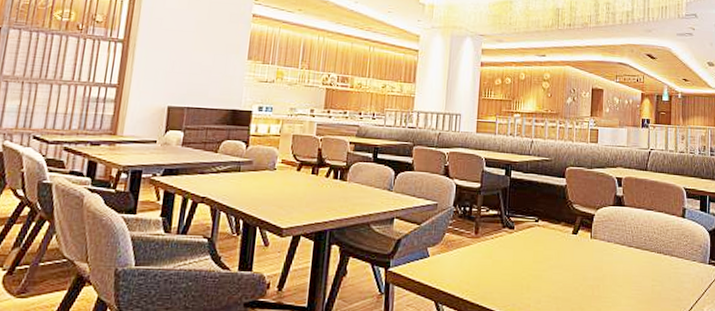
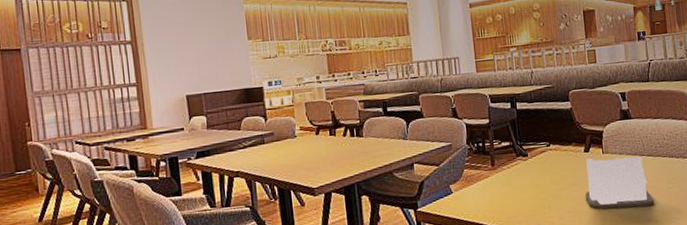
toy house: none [567,241,635,302] -> present [586,156,654,209]

